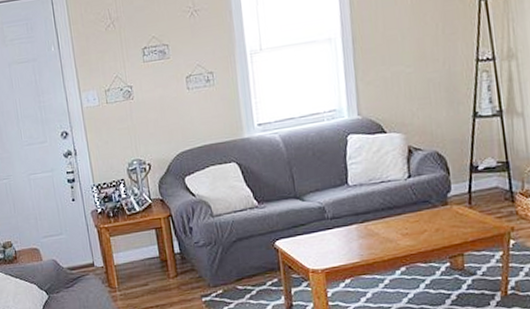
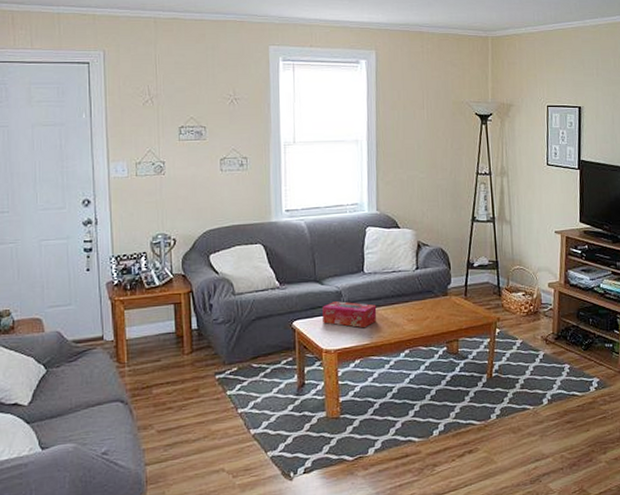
tissue box: none [305,217,366,246] -> present [322,301,377,328]

